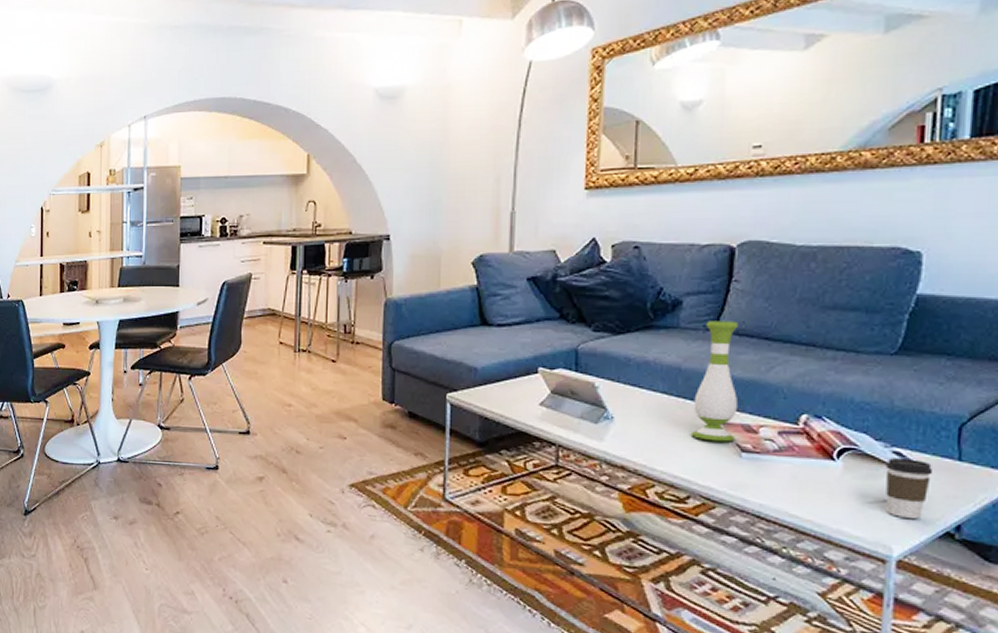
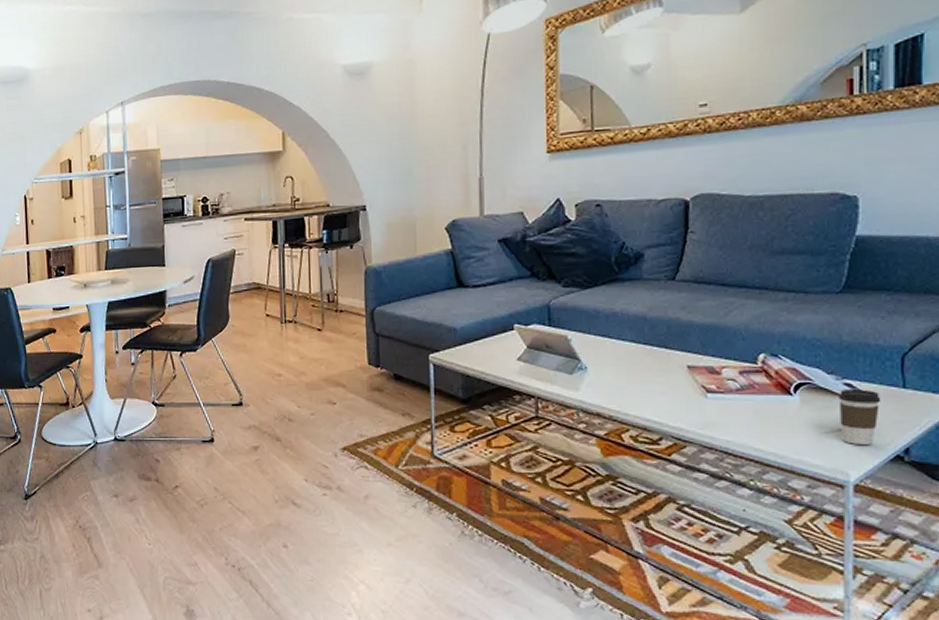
vase: present [690,321,739,442] -> none [659,270,700,385]

